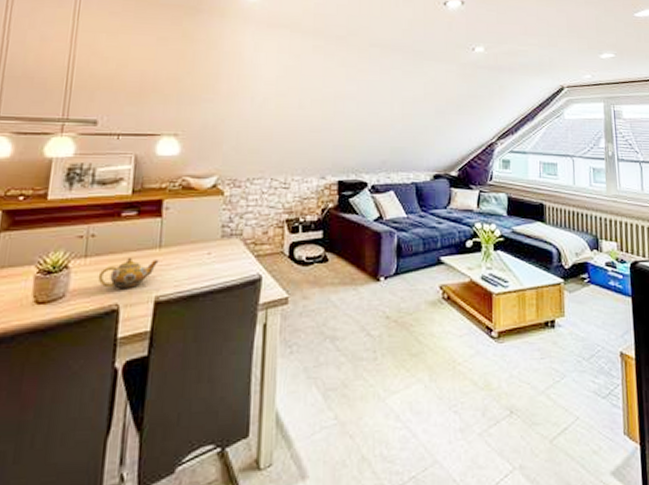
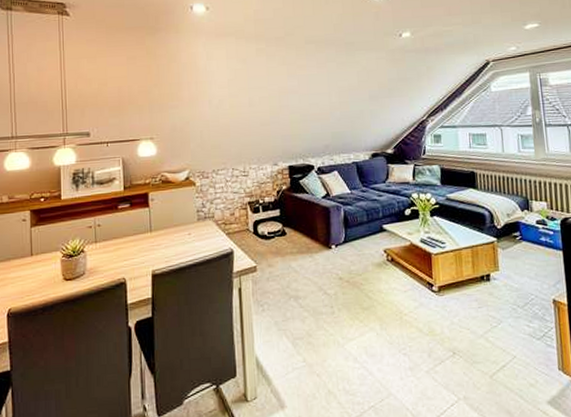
teapot: present [98,257,159,288] -> none [107,240,151,265]

